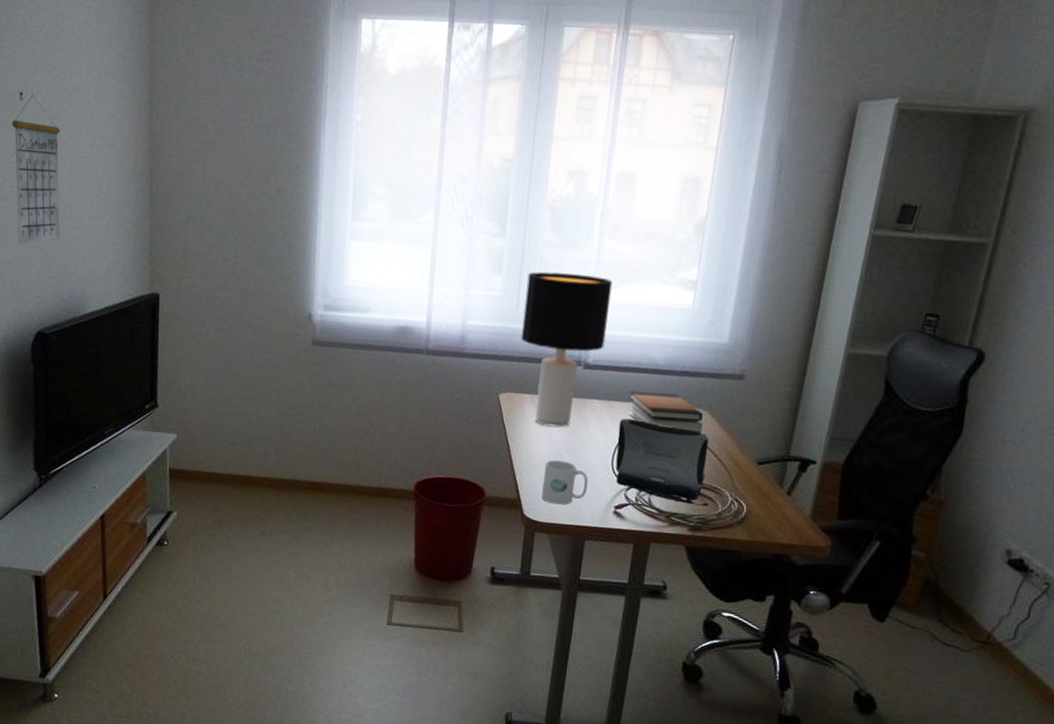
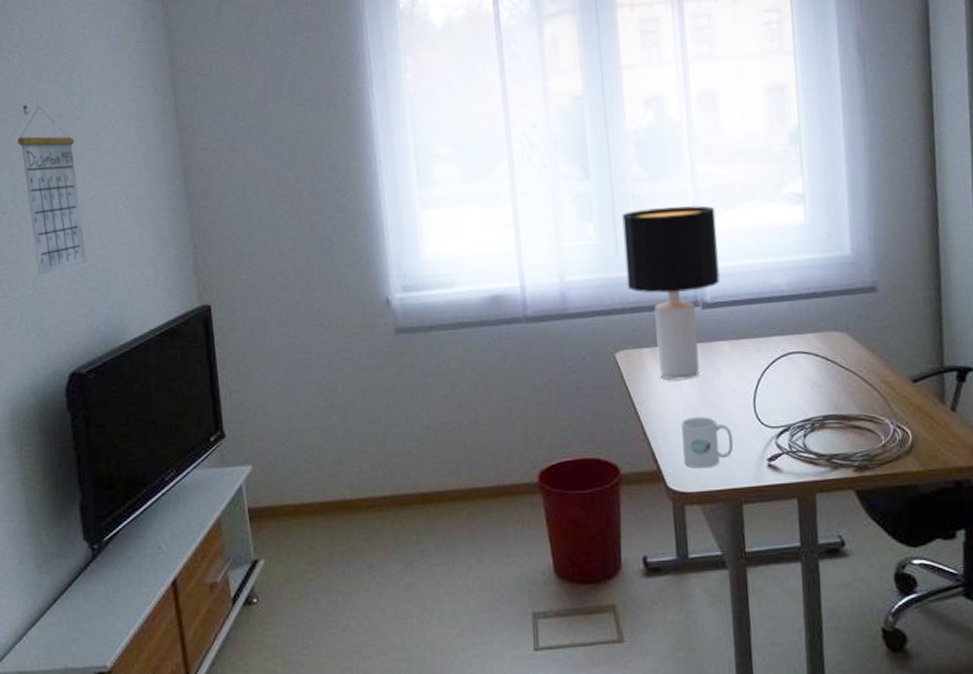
laptop: present [615,418,709,507] -> none [753,355,871,441]
book stack: present [628,390,703,432] -> none [757,320,845,359]

